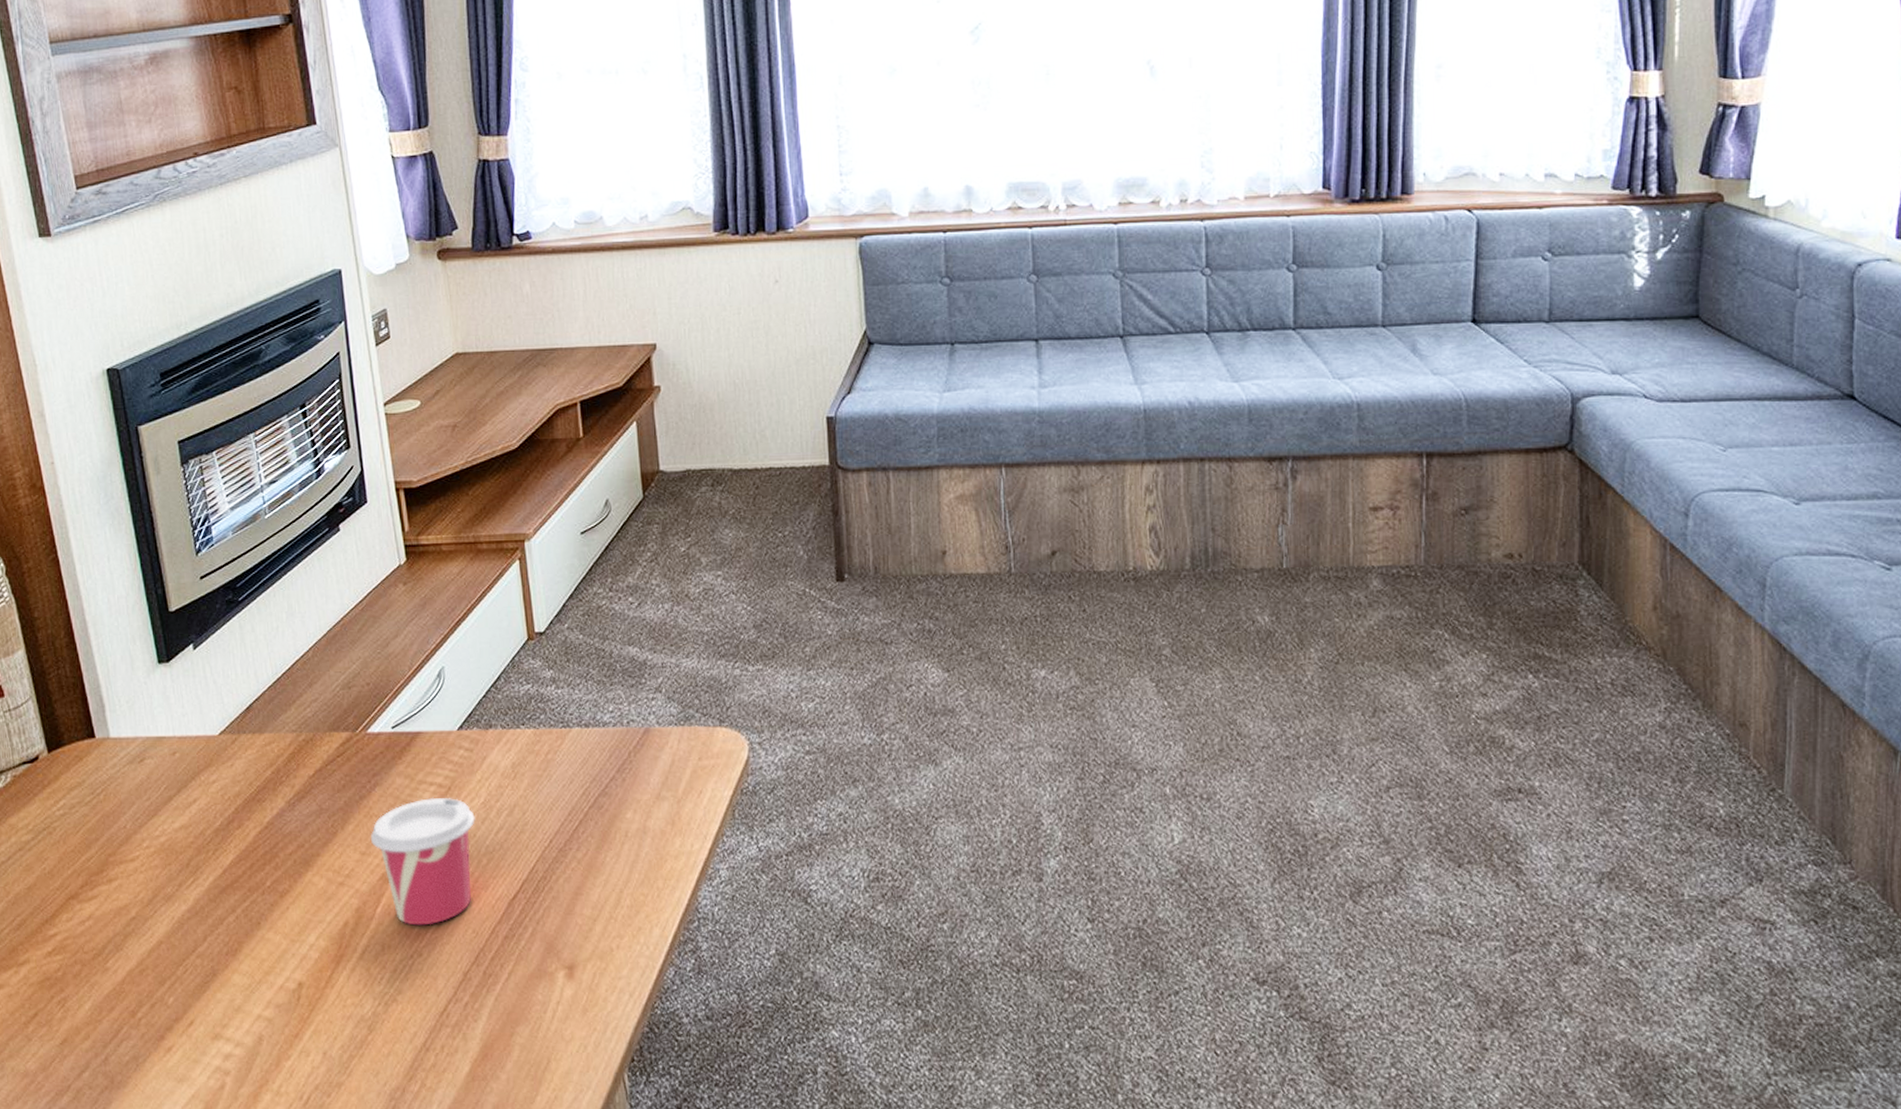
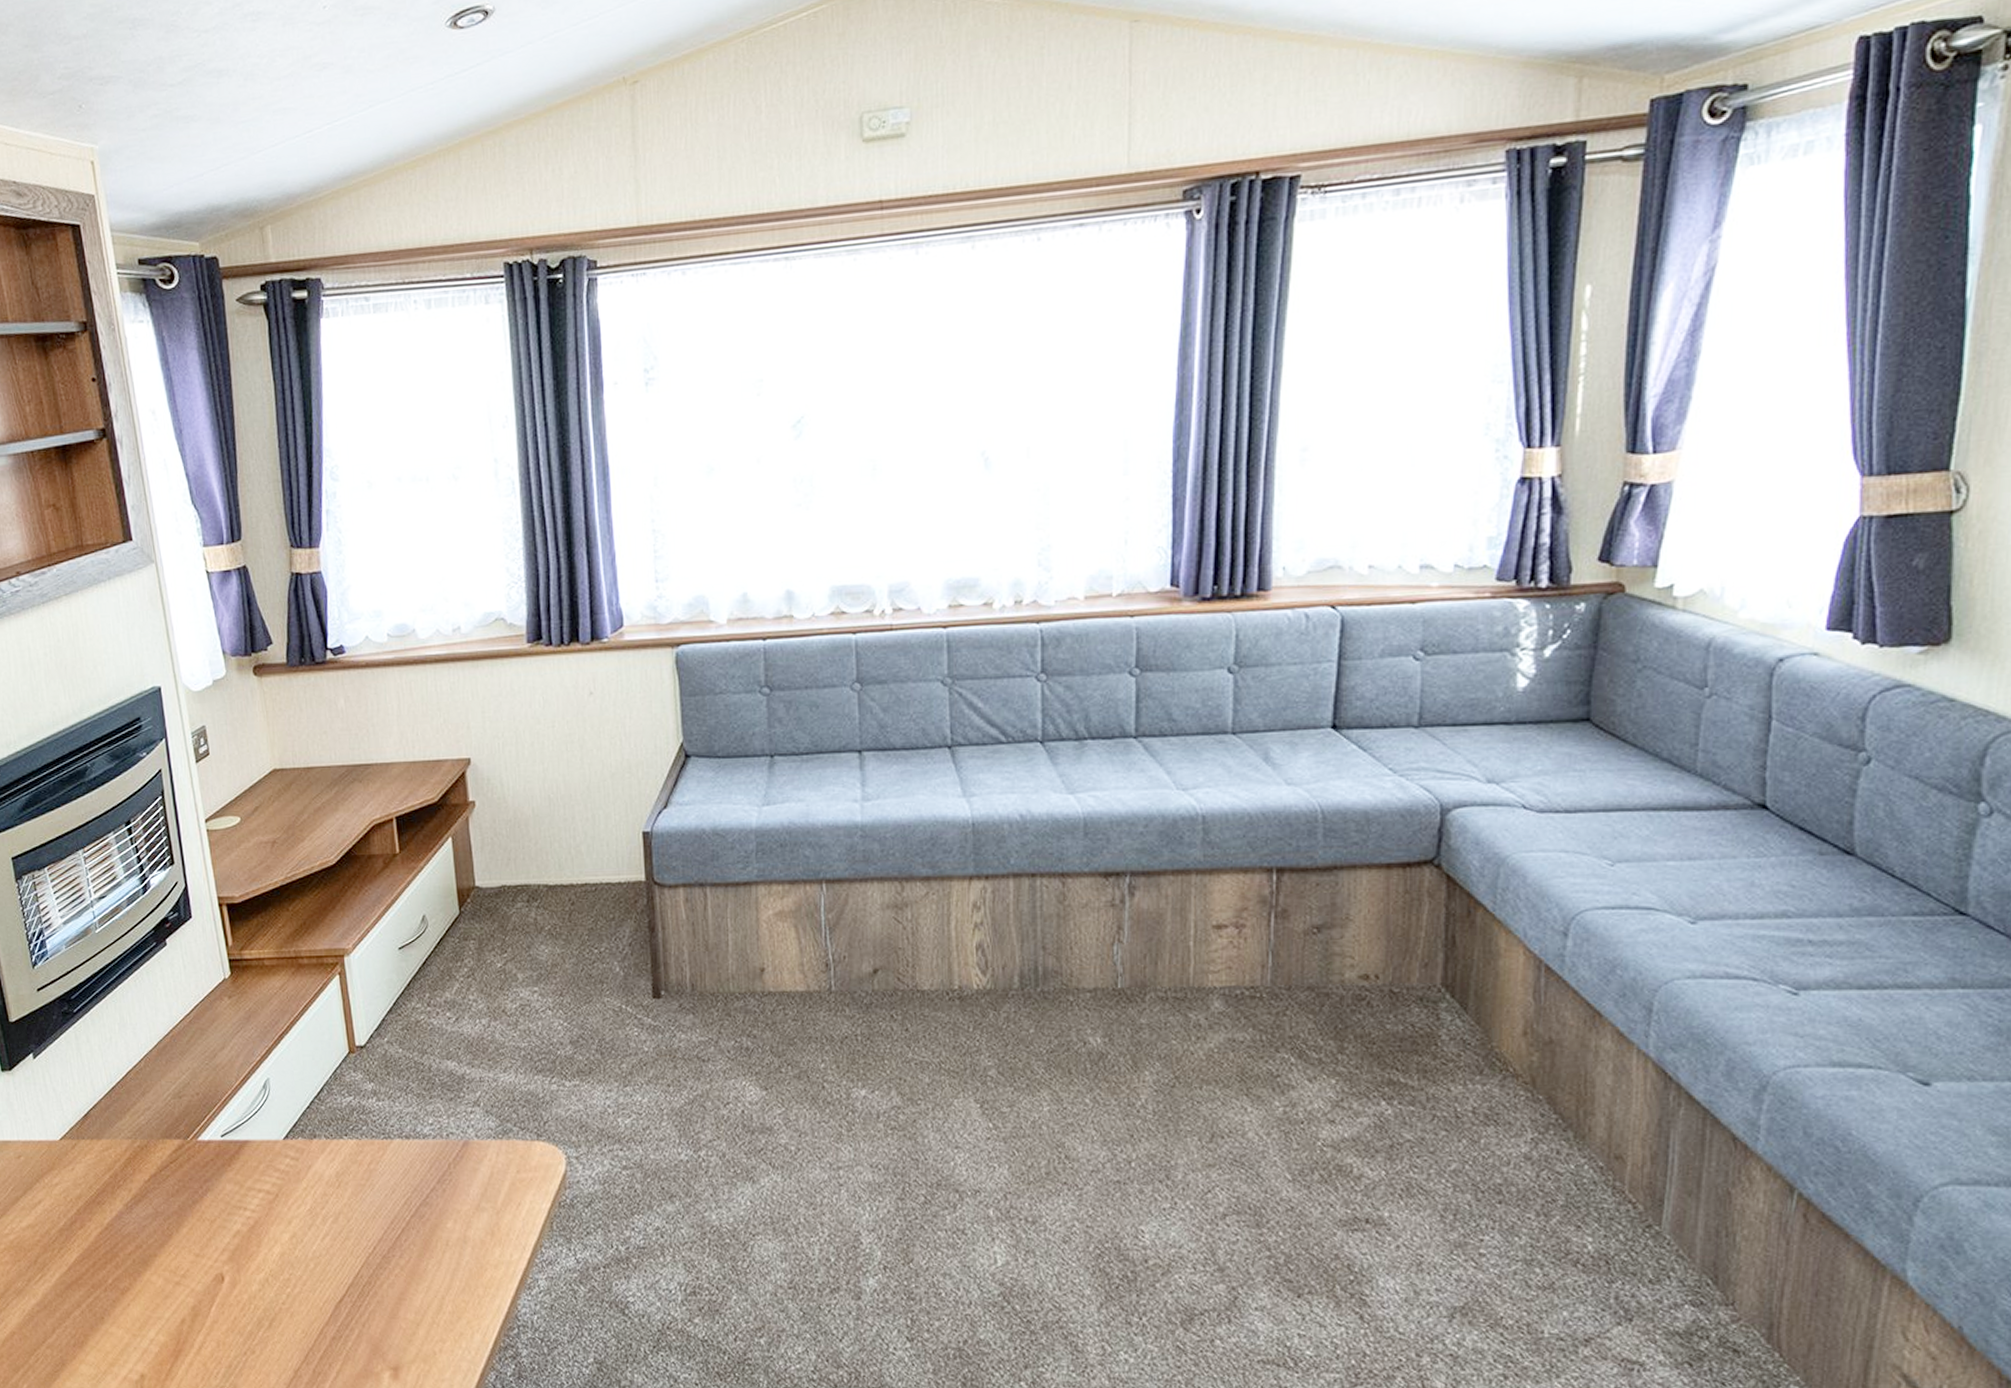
cup: present [370,797,475,926] -> none [203,1203,302,1325]

